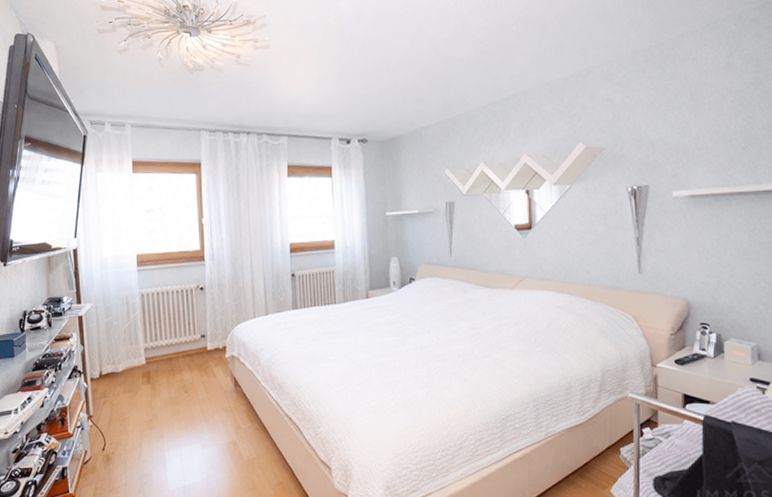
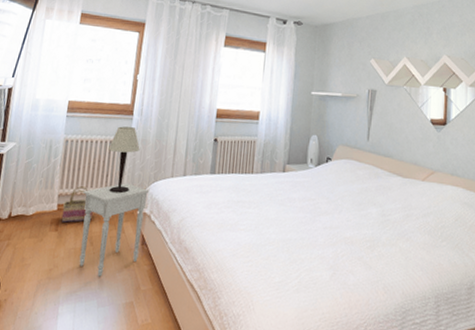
basket: none [151,338,182,374] -> present [61,186,93,223]
nightstand: none [167,329,234,421] -> present [79,183,150,277]
table lamp: none [186,273,218,340] -> present [108,126,140,194]

